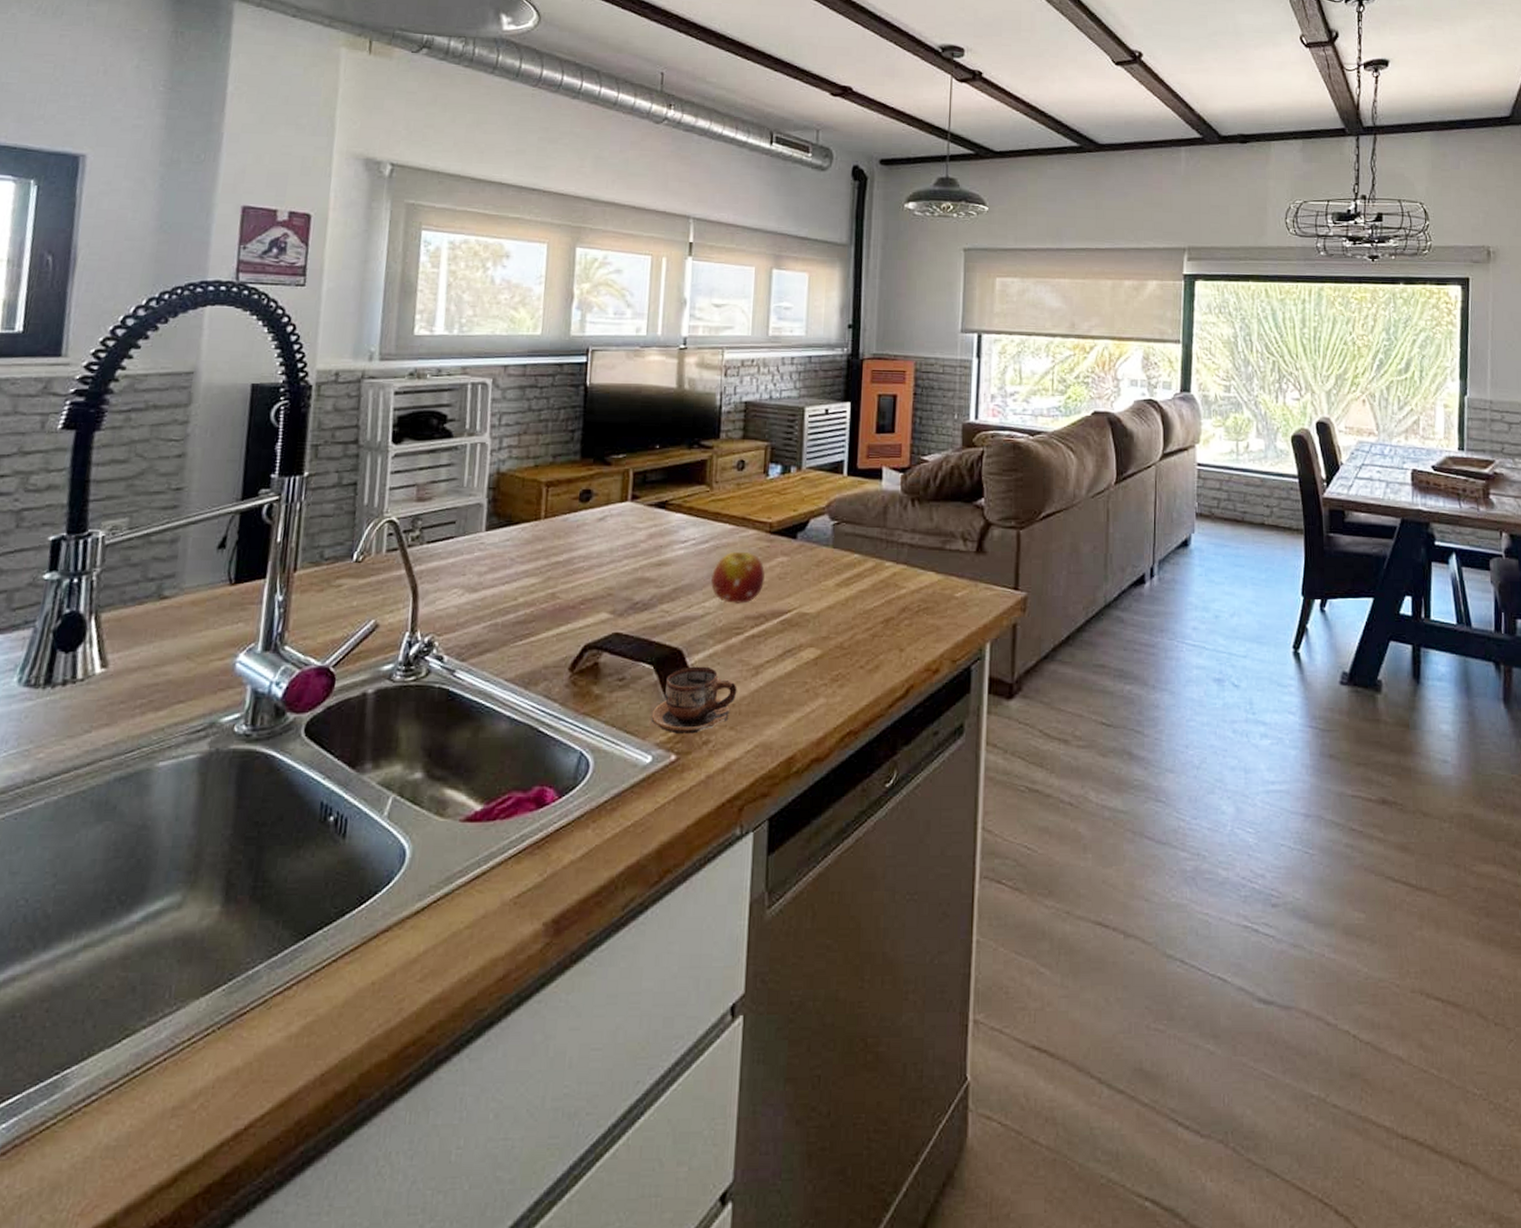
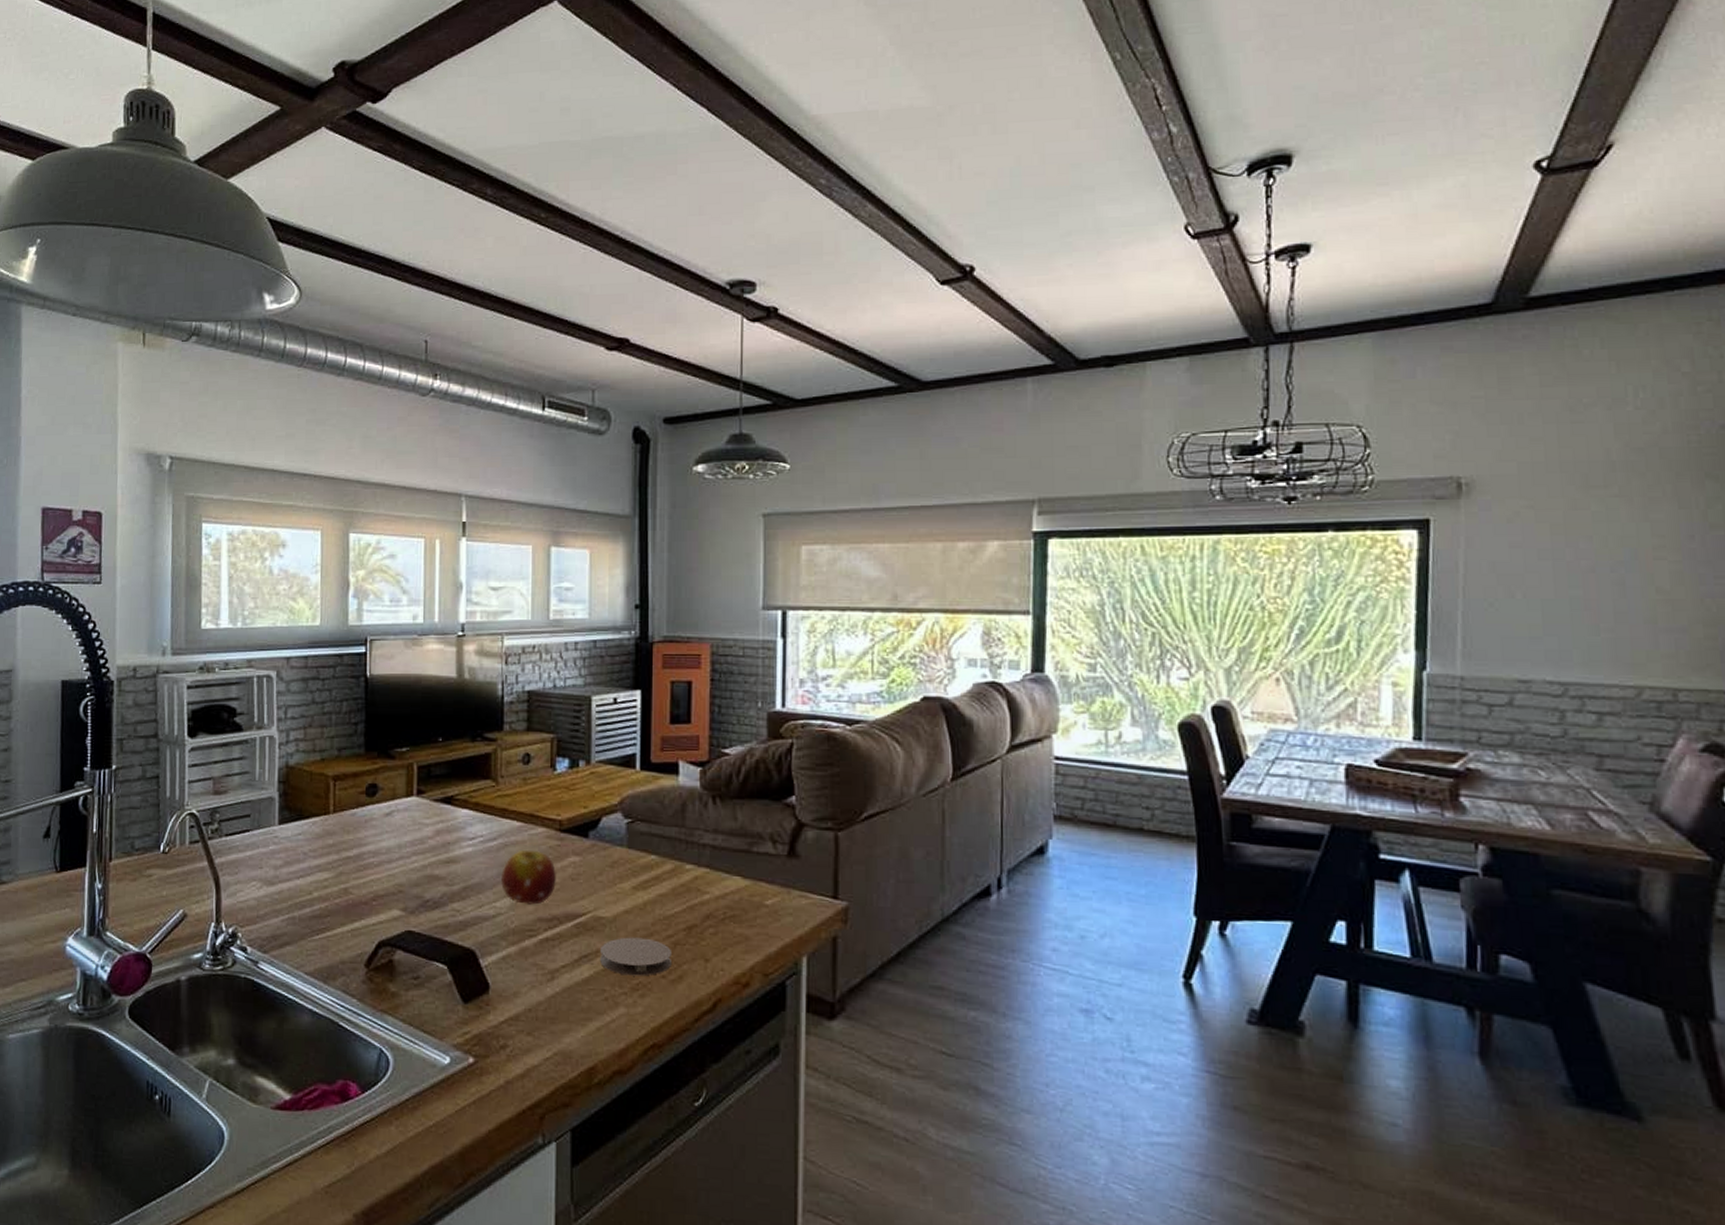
cup: present [651,666,737,734] -> none [447,968,533,1037]
coaster: none [802,631,870,668] -> present [599,937,671,977]

